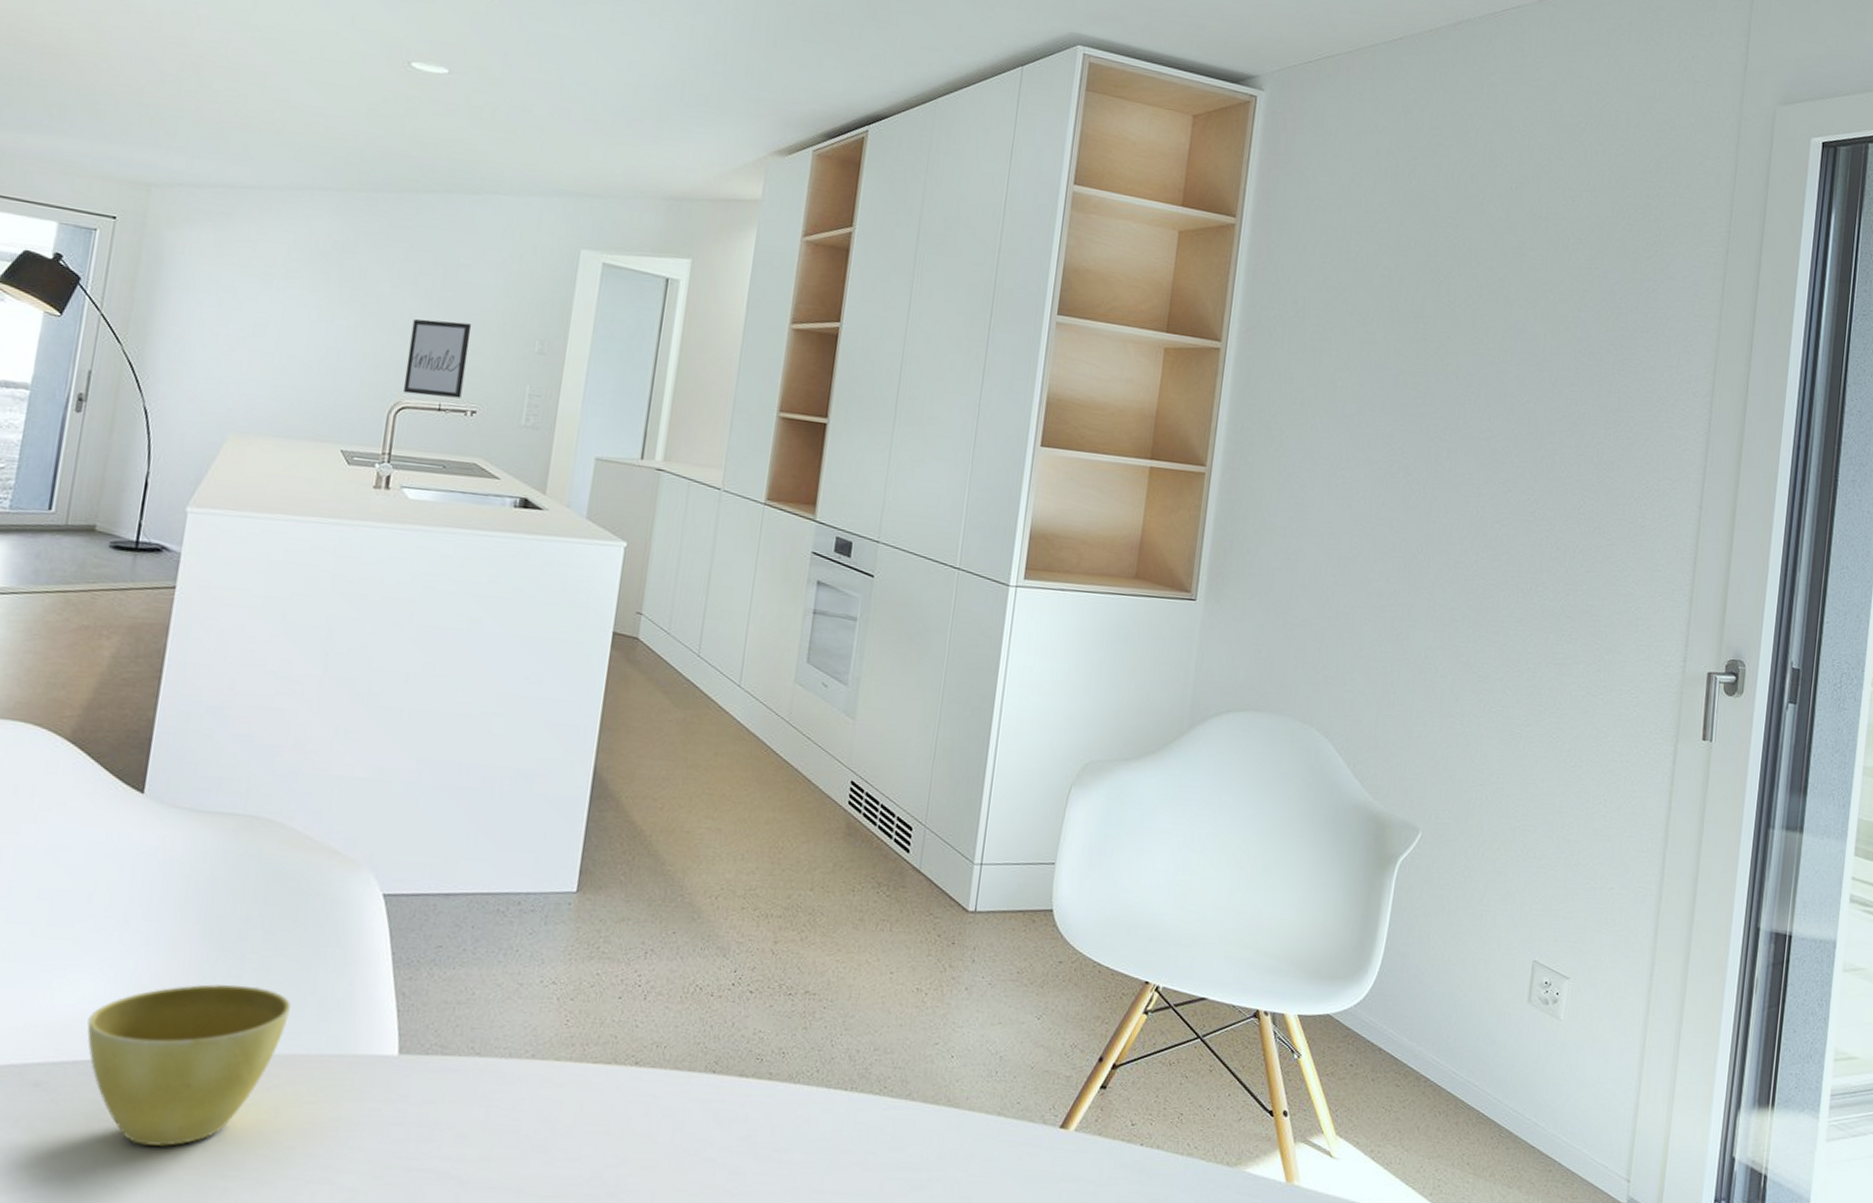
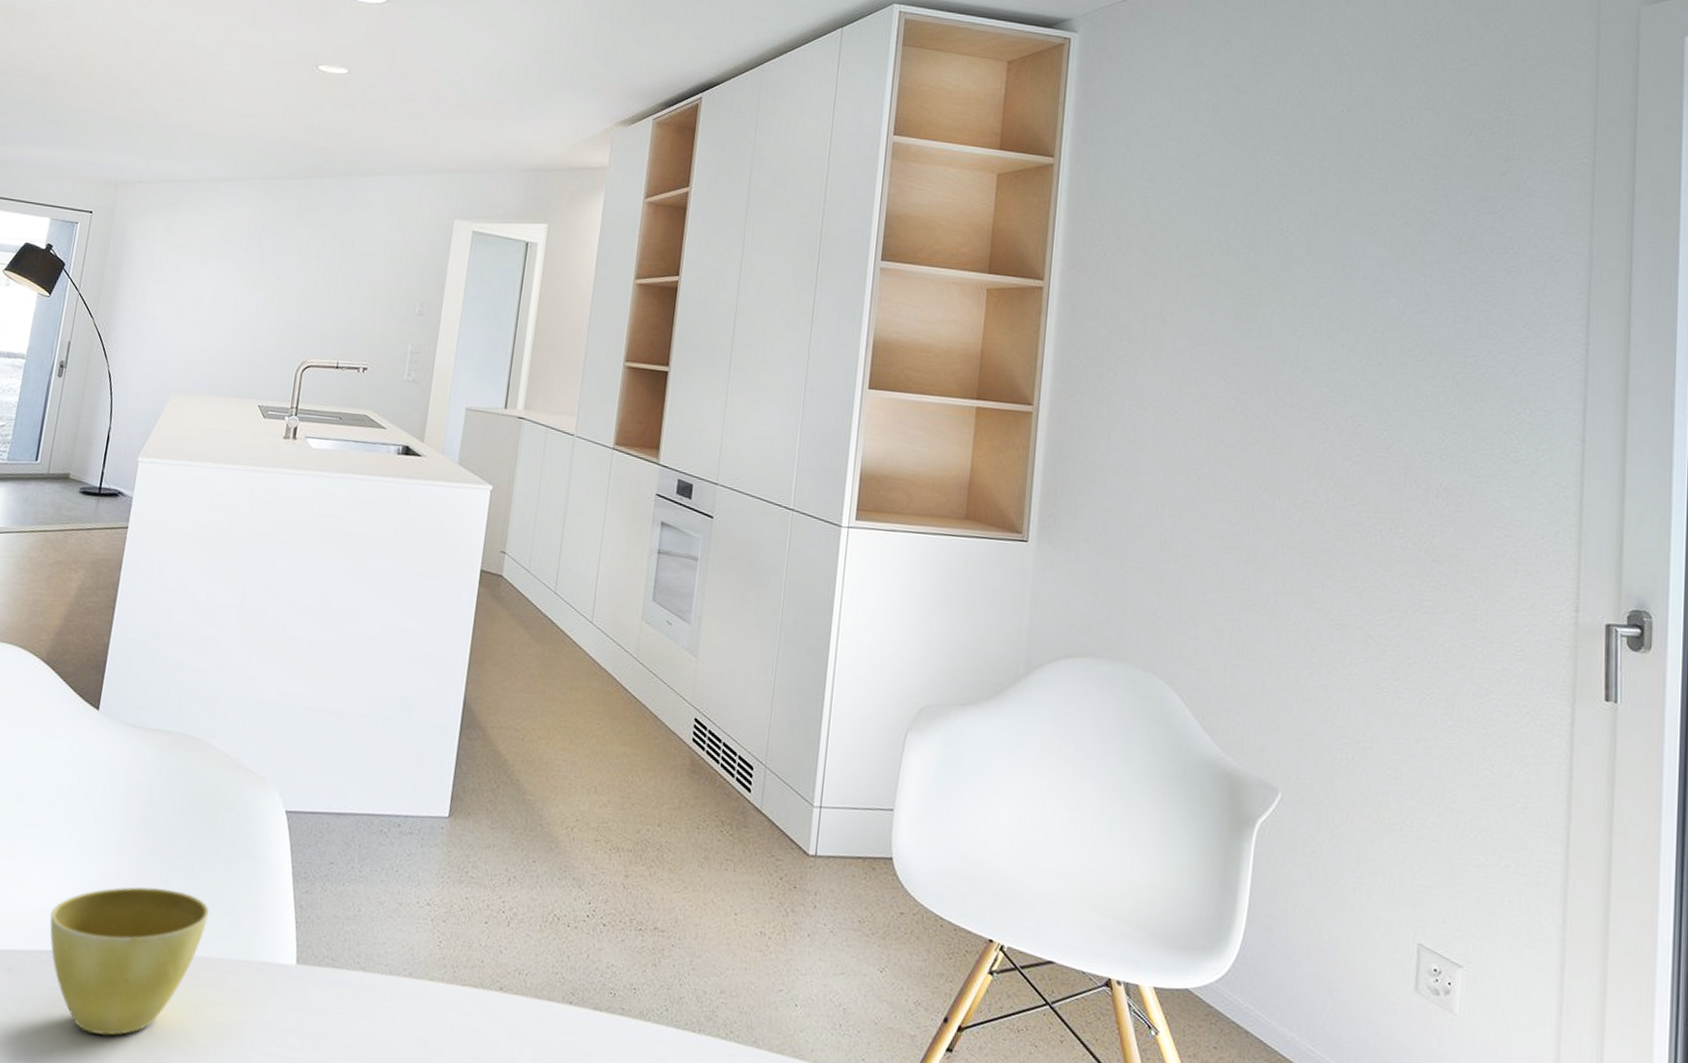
wall art: present [402,319,472,399] -> none [308,288,365,357]

